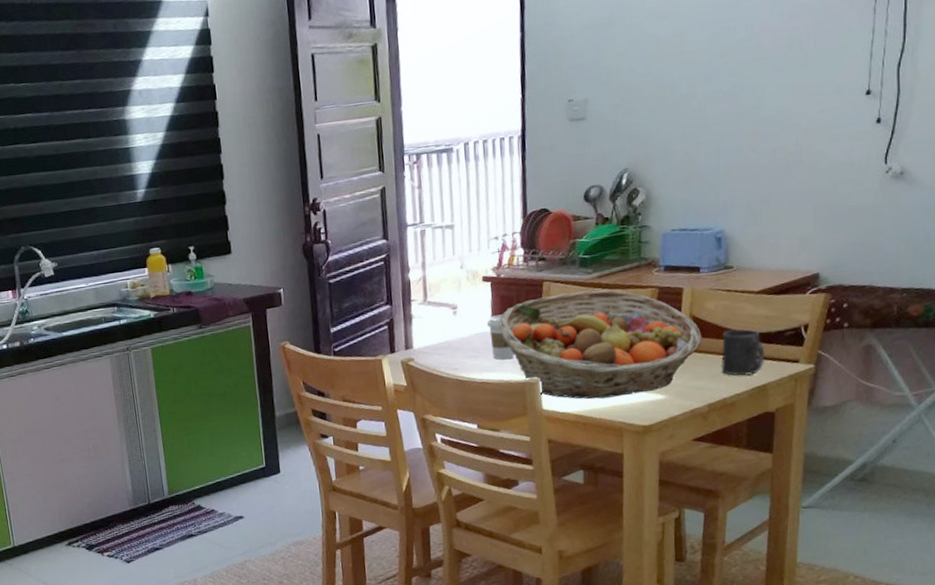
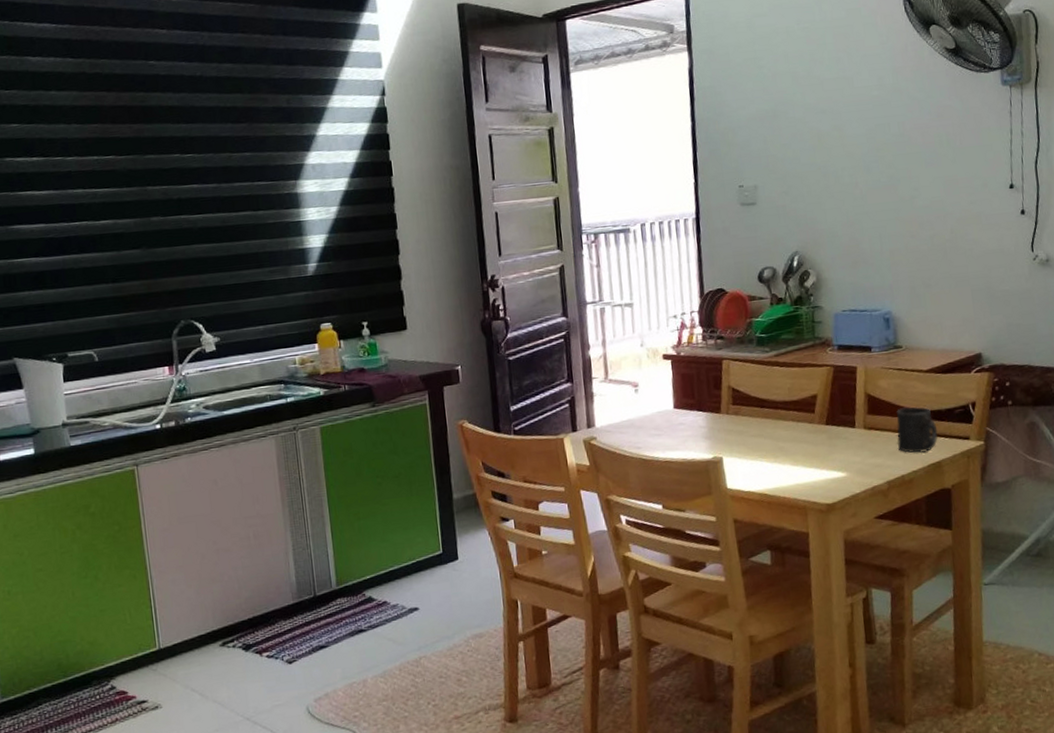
coffee cup: present [486,314,514,360] -> none [668,392,697,439]
fruit basket: present [498,290,702,399] -> none [680,368,878,478]

